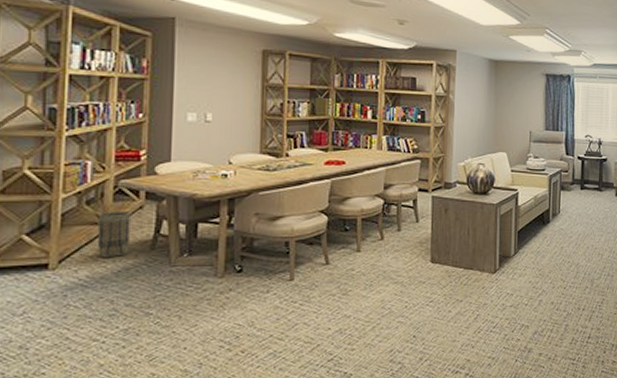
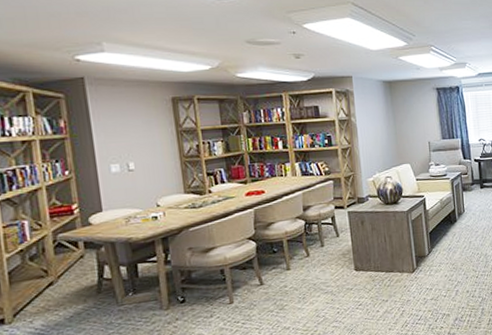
basket: present [97,210,130,258] -> none [42,262,78,307]

